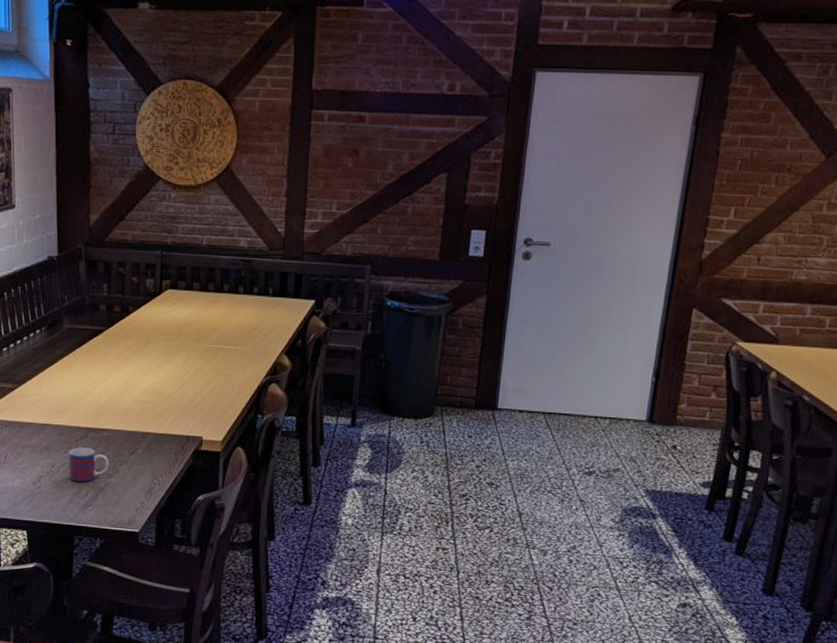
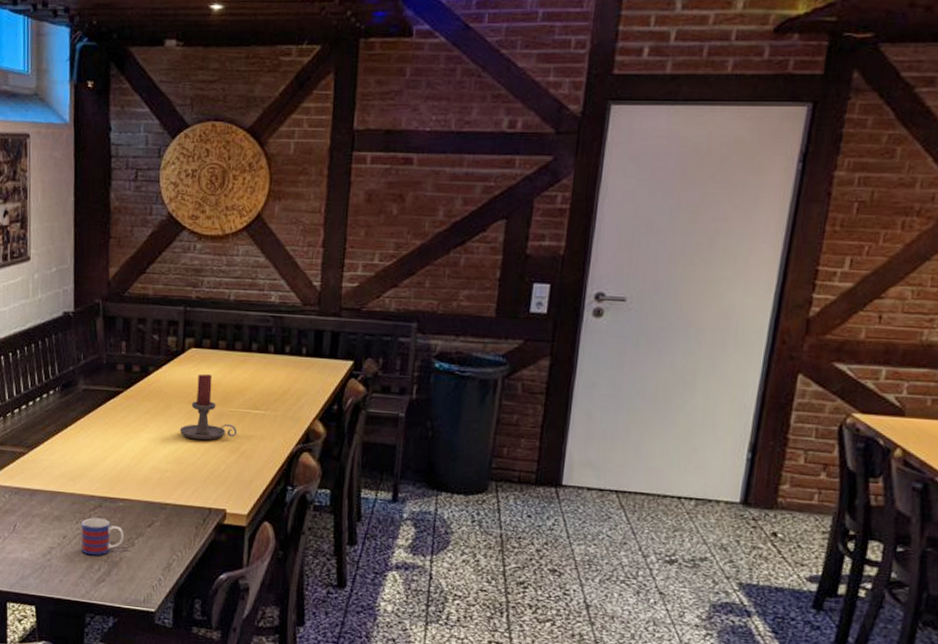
candle holder: none [158,313,212,374] -> present [179,373,238,441]

